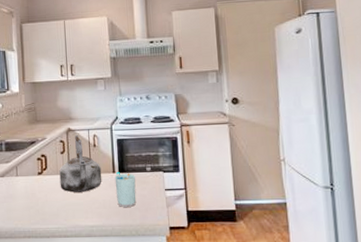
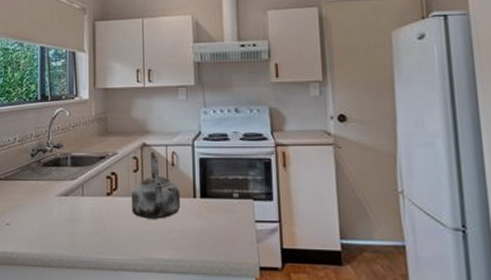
cup: present [114,171,137,207] -> none [195,196,221,240]

